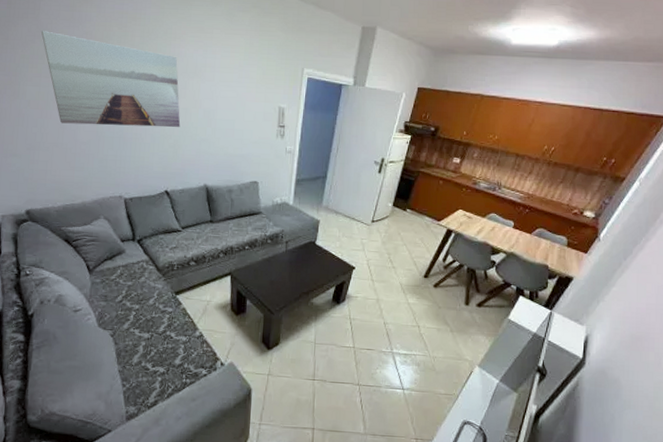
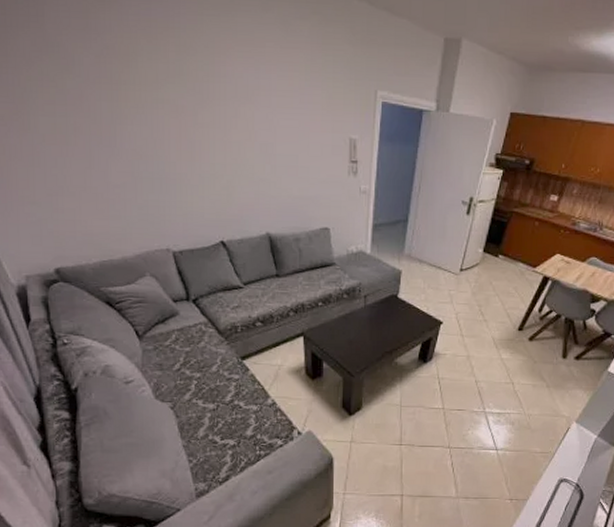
wall art: present [41,31,181,128] -> none [48,44,233,166]

